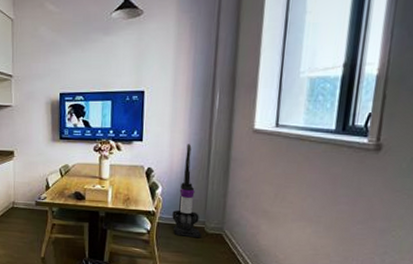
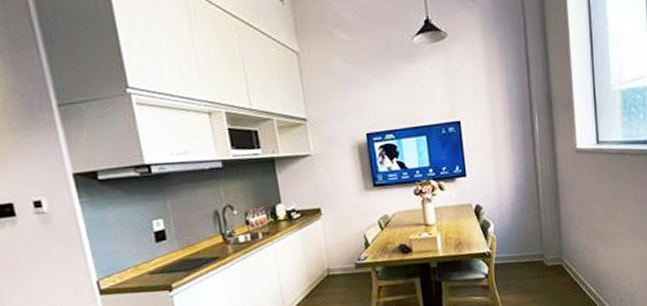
vacuum cleaner: present [172,144,202,238] -> none [508,173,542,275]

